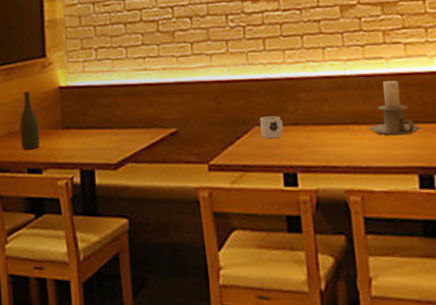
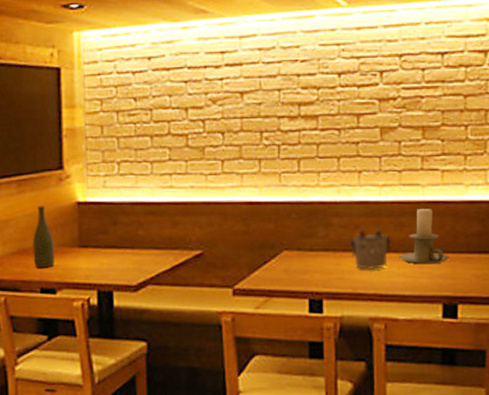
mug: present [260,116,284,138] -> none [289,241,313,264]
teapot: none [316,102,362,142] -> present [347,228,392,269]

